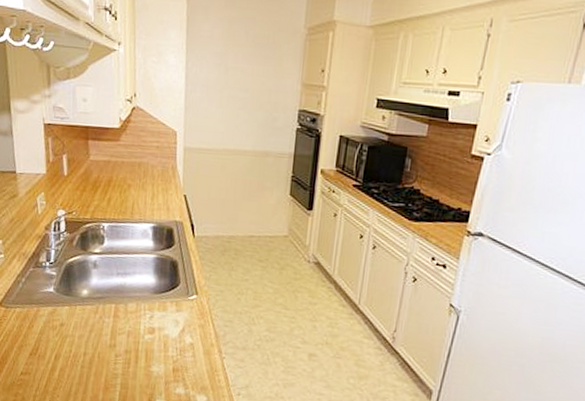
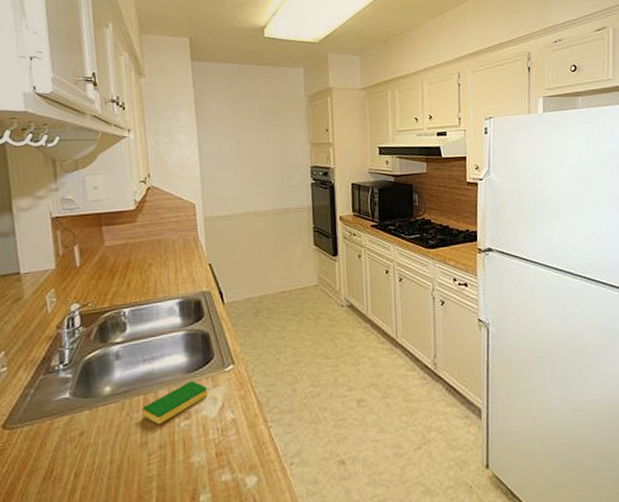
dish sponge: none [113,301,171,333] -> present [142,381,208,425]

